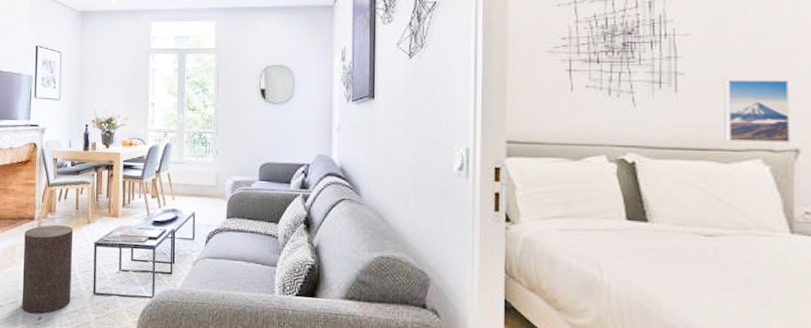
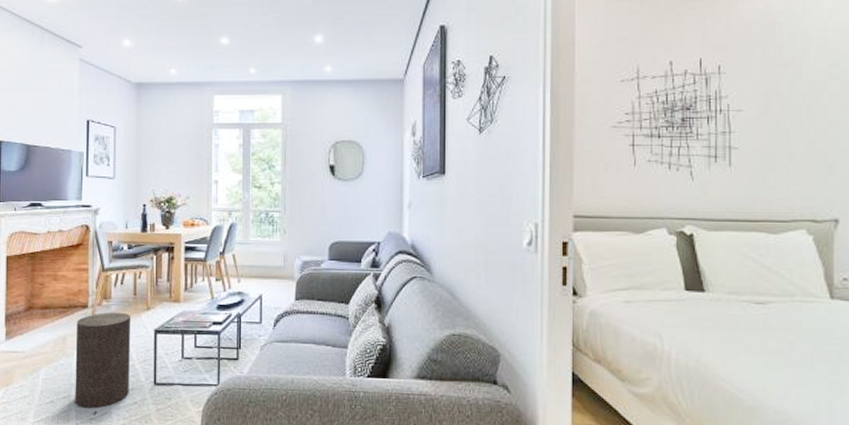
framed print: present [724,79,790,142] -> none [773,153,831,213]

